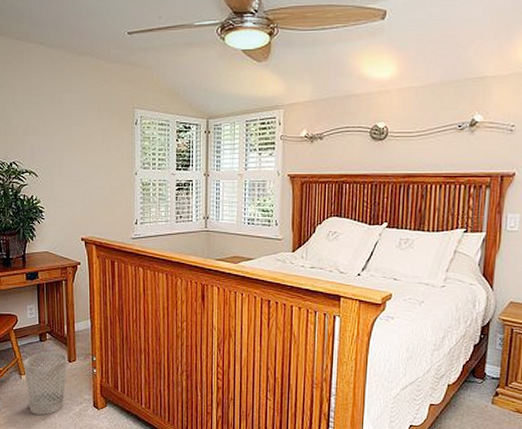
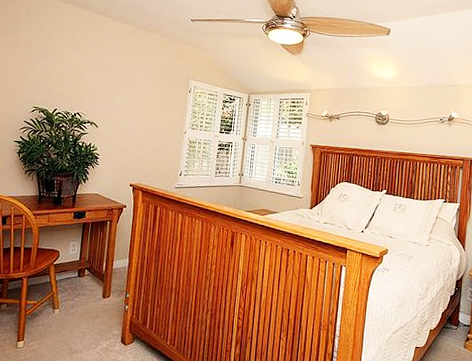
wastebasket: present [23,351,67,415] -> none [58,286,102,350]

